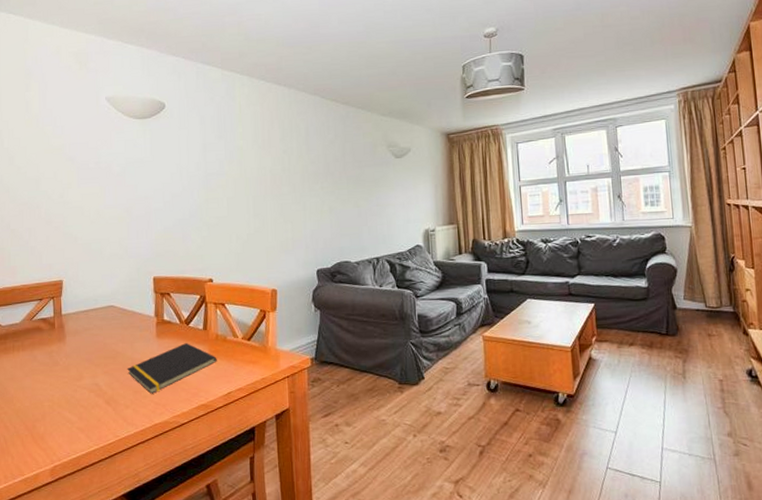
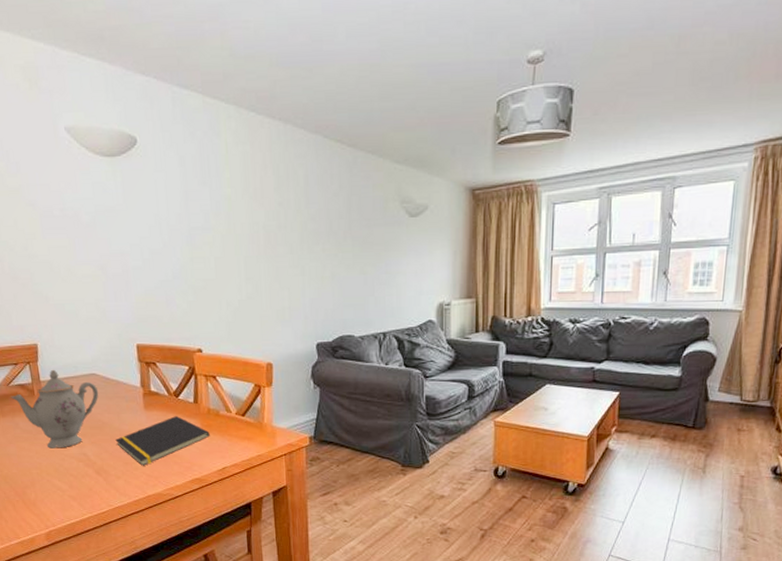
teapot: none [31,303,115,380] -> present [10,369,99,449]

